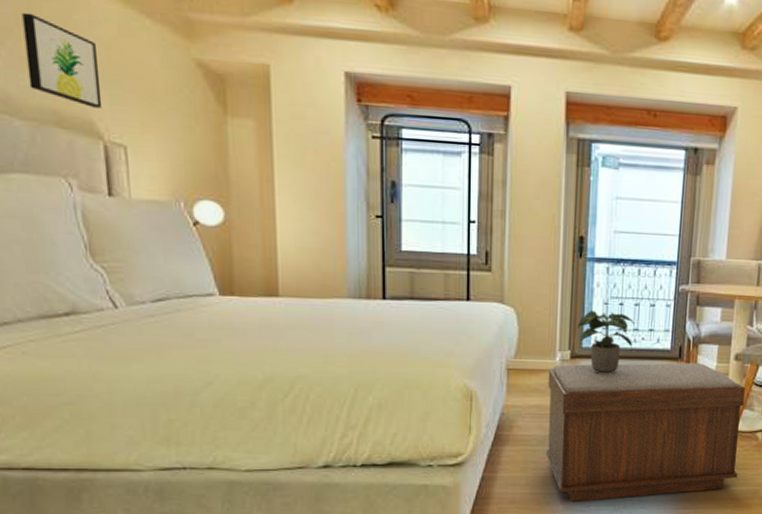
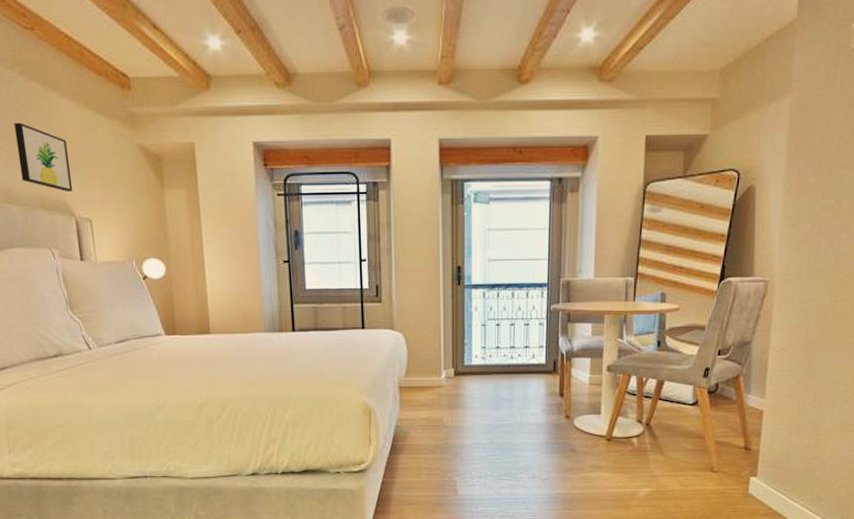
bench: present [545,362,746,502] -> none [435,375,619,503]
potted plant: present [577,310,635,374] -> none [458,331,511,388]

